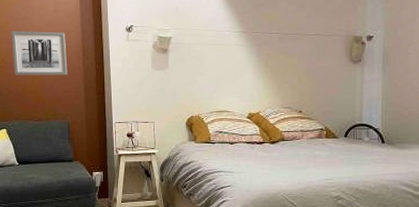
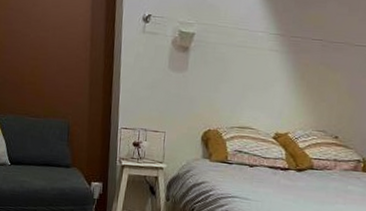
wall art: present [11,31,68,76] -> none [11,9,73,67]

